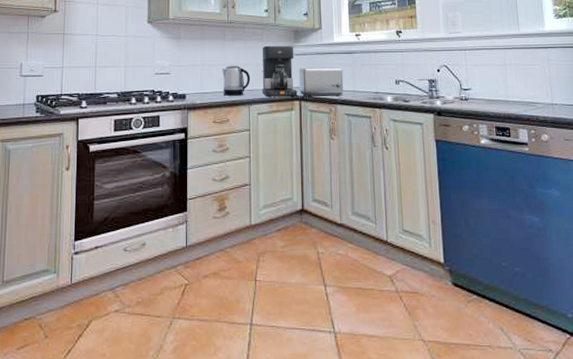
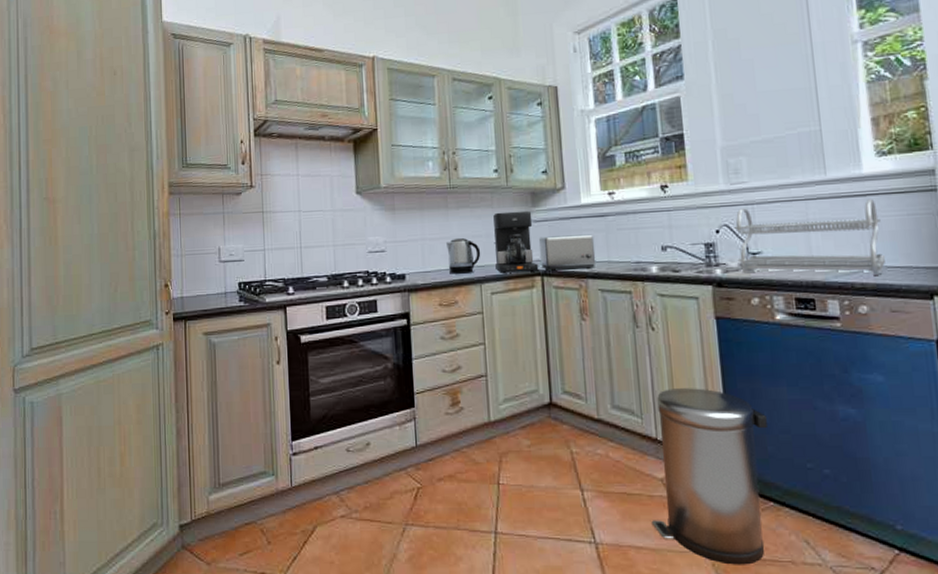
pedal bin: none [381,198,473,350] -> present [651,388,767,565]
dish rack: none [451,51,561,112] -> present [734,199,885,276]

